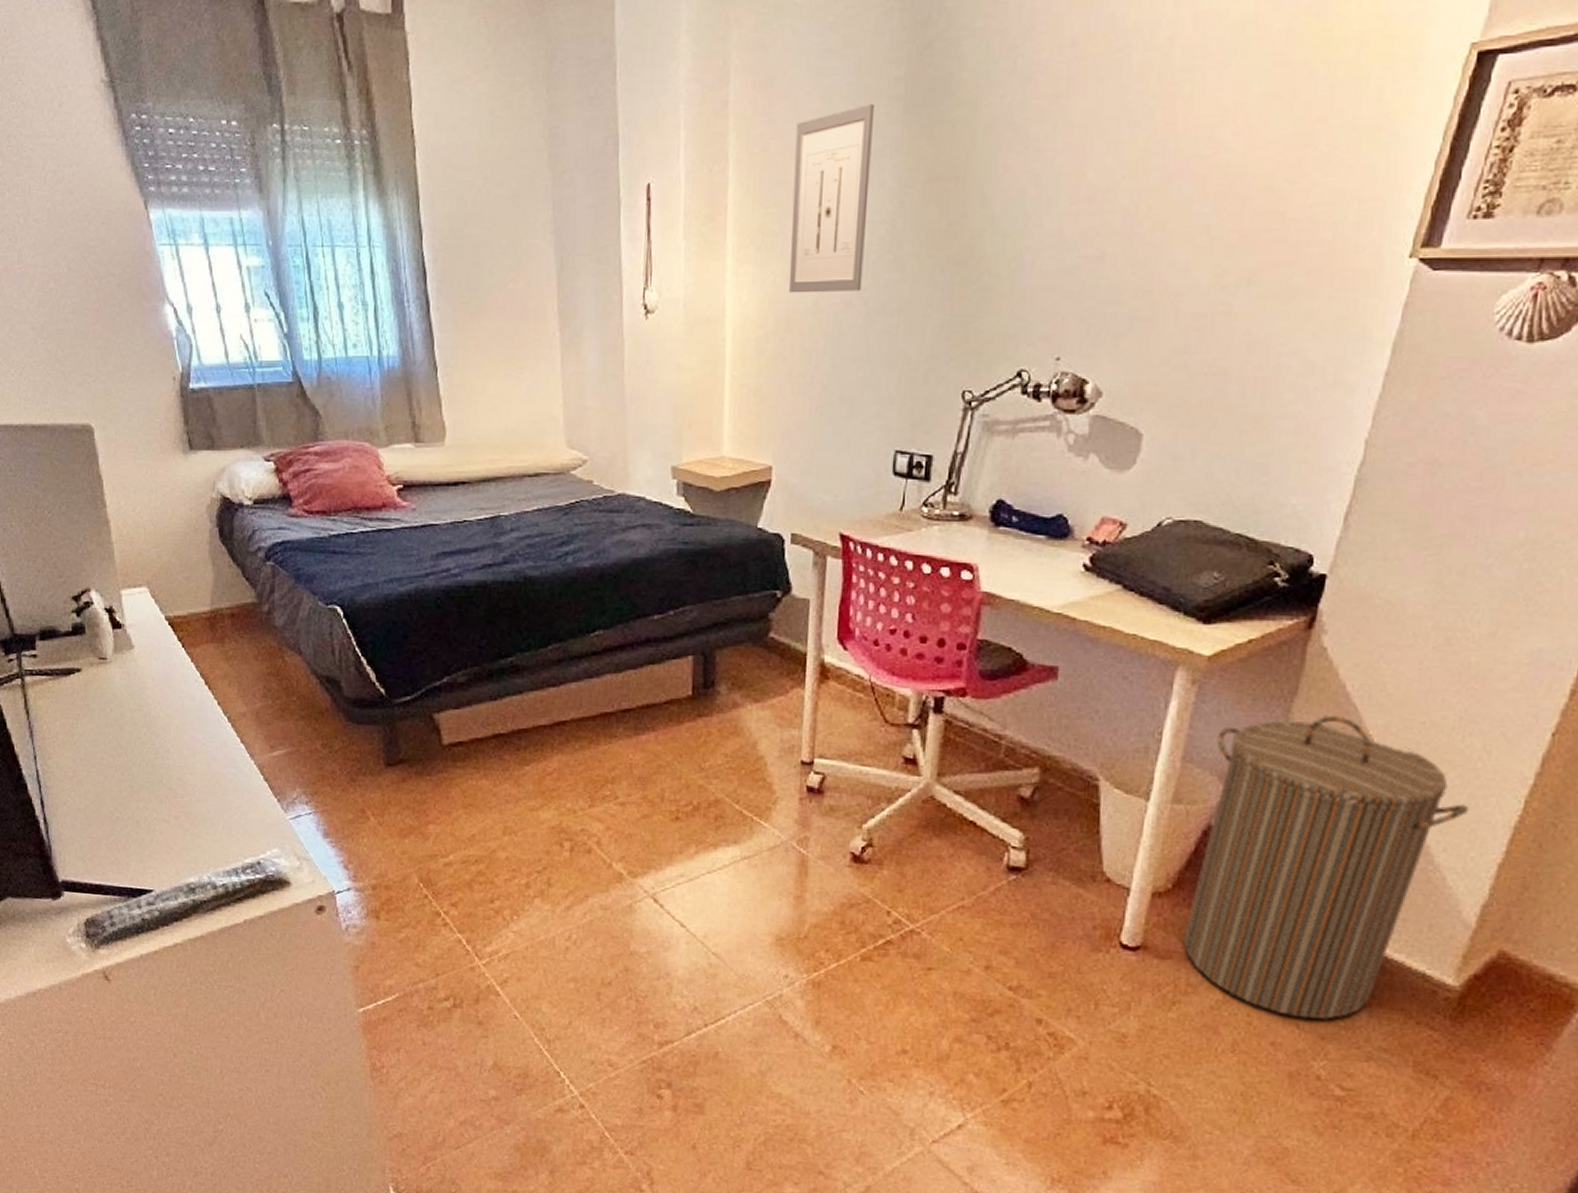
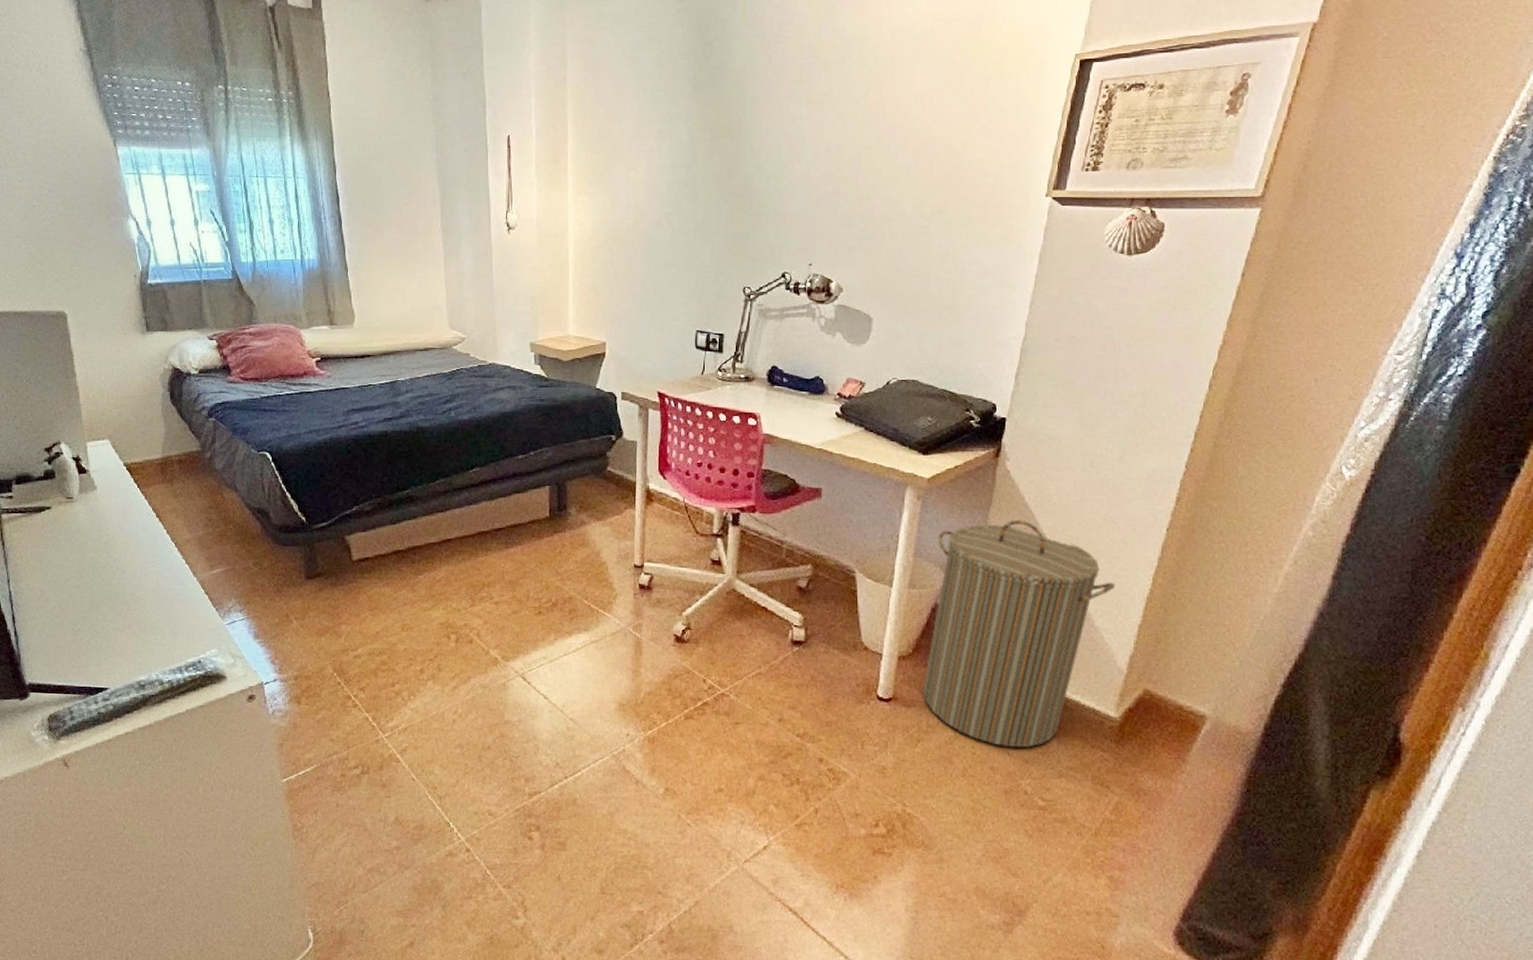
wall art: present [789,103,874,294] -> none [614,83,672,216]

